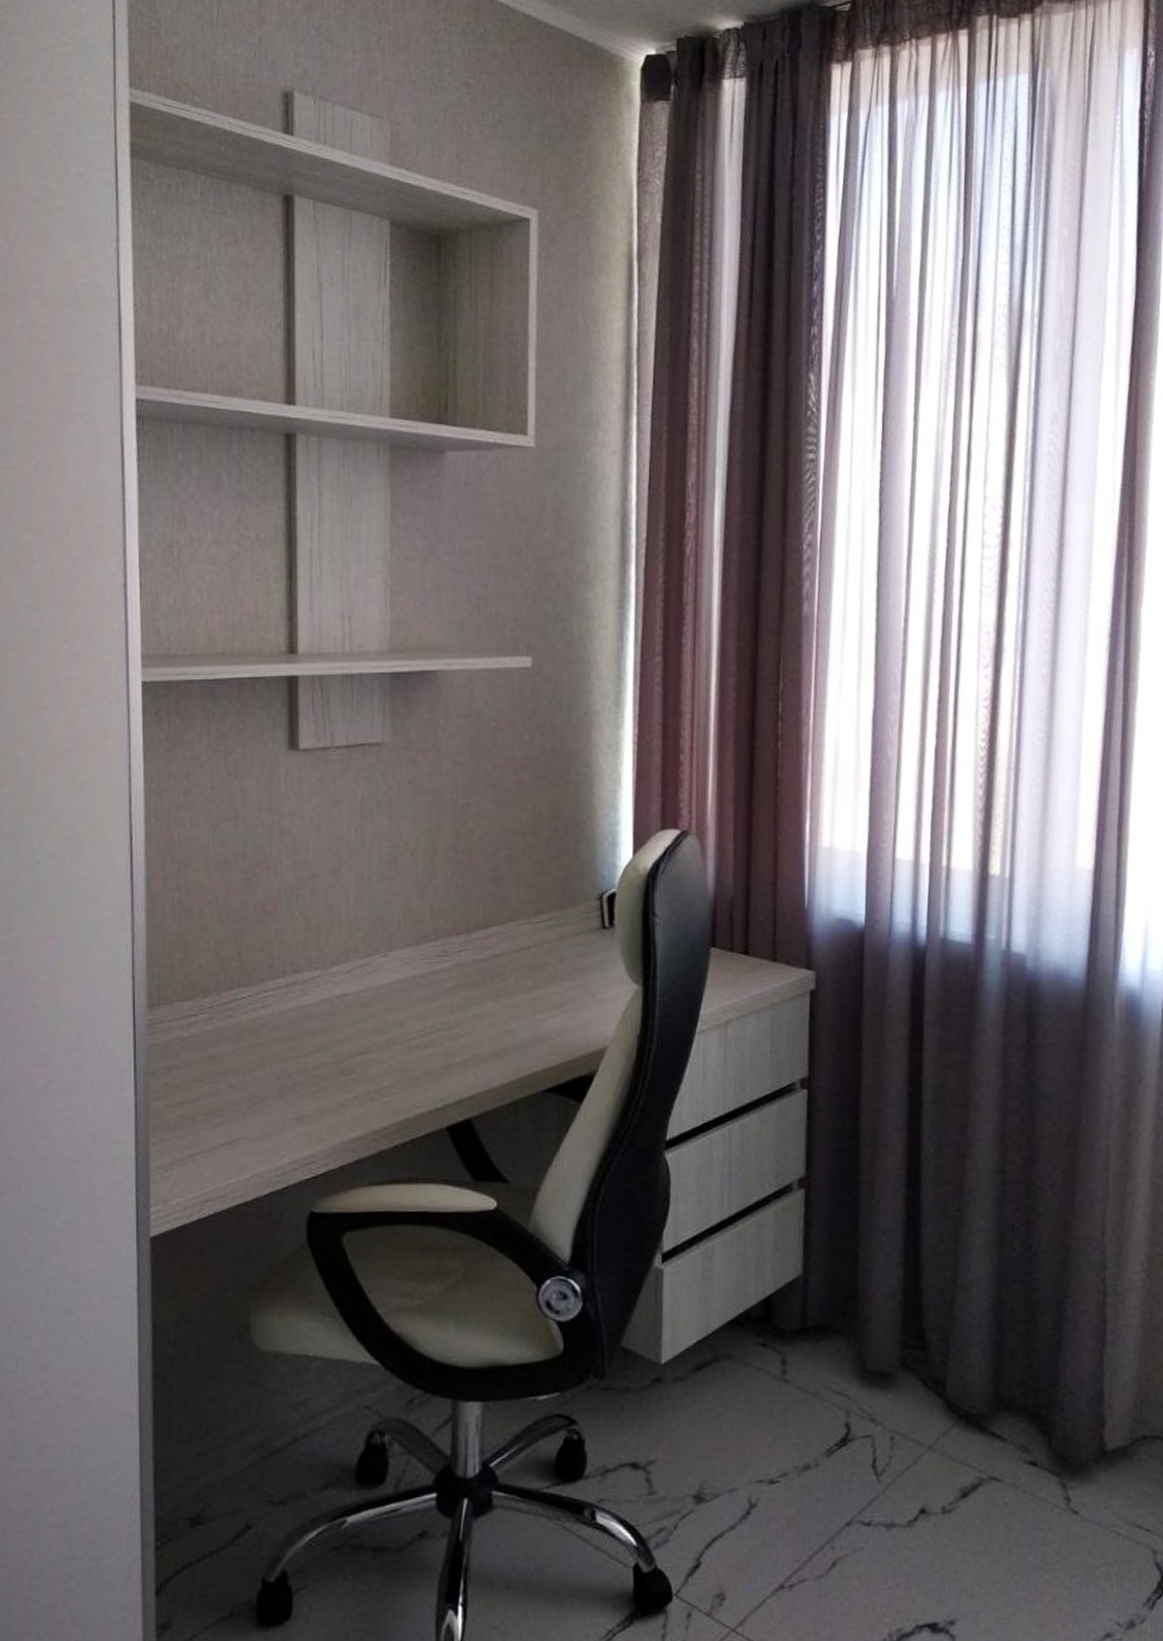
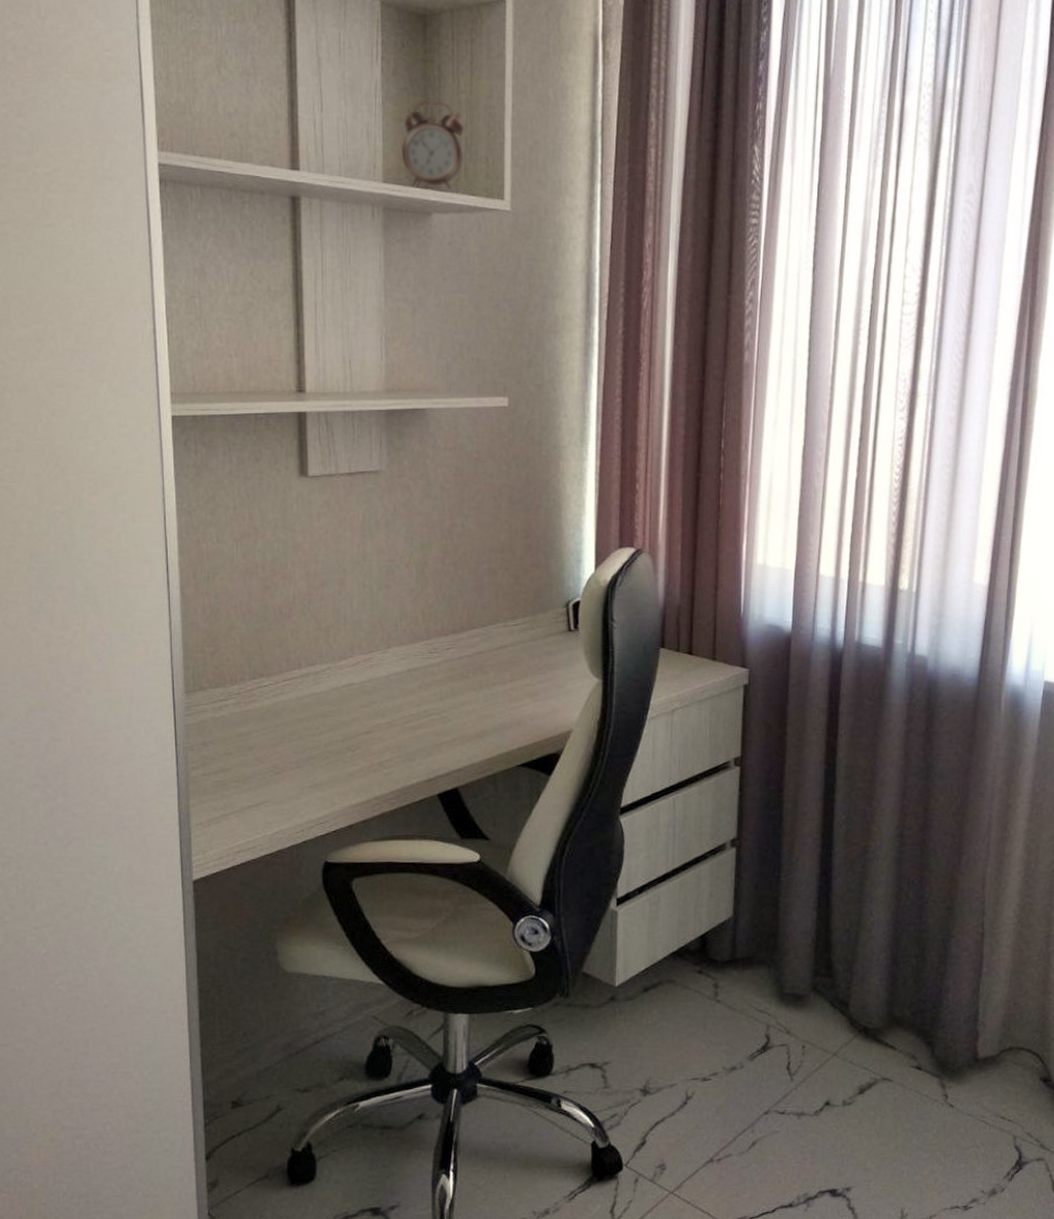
alarm clock: none [411,327,484,424] -> present [401,100,465,189]

